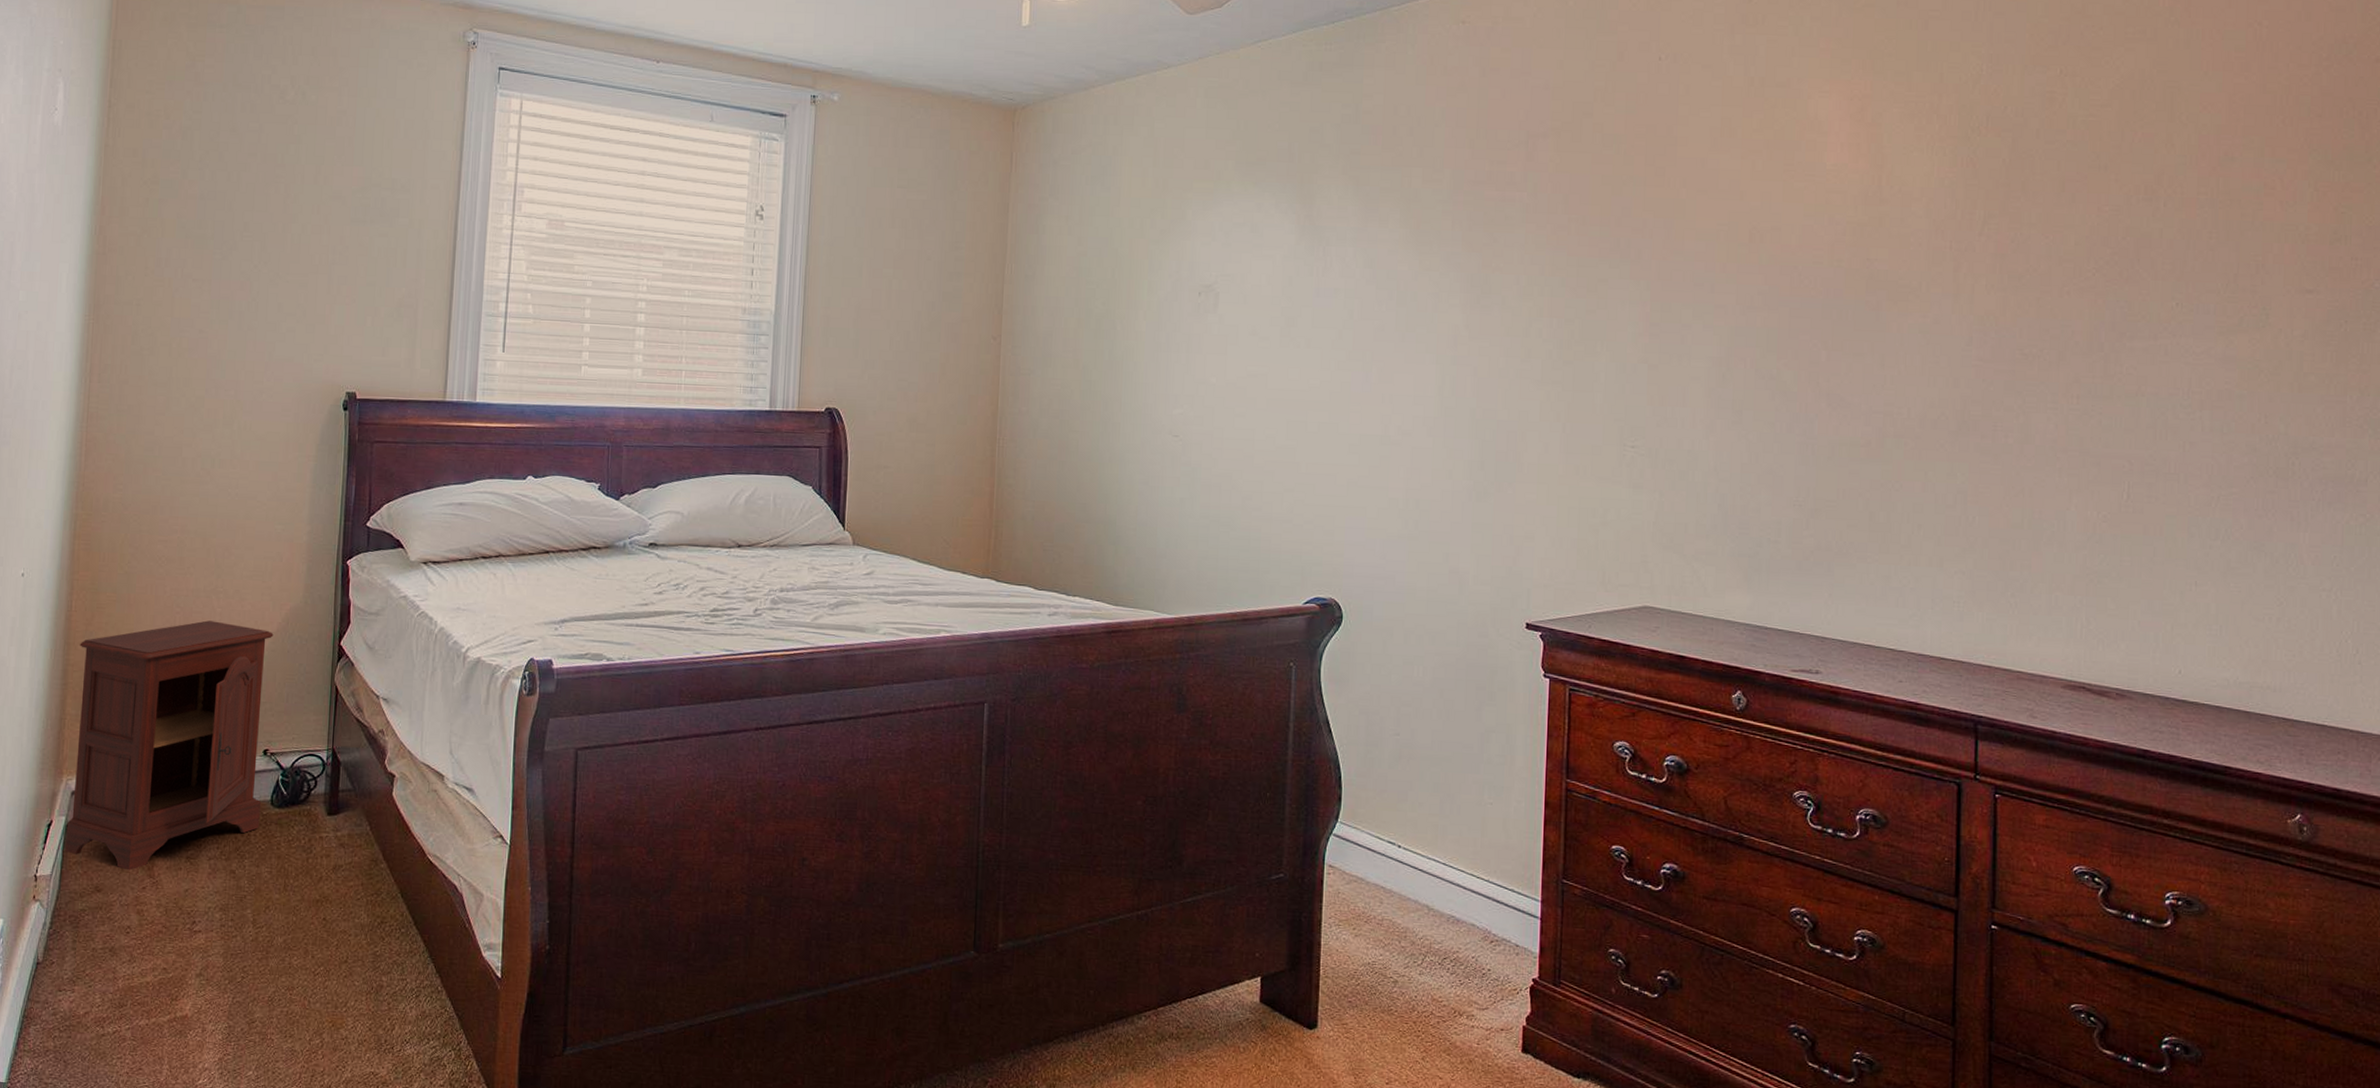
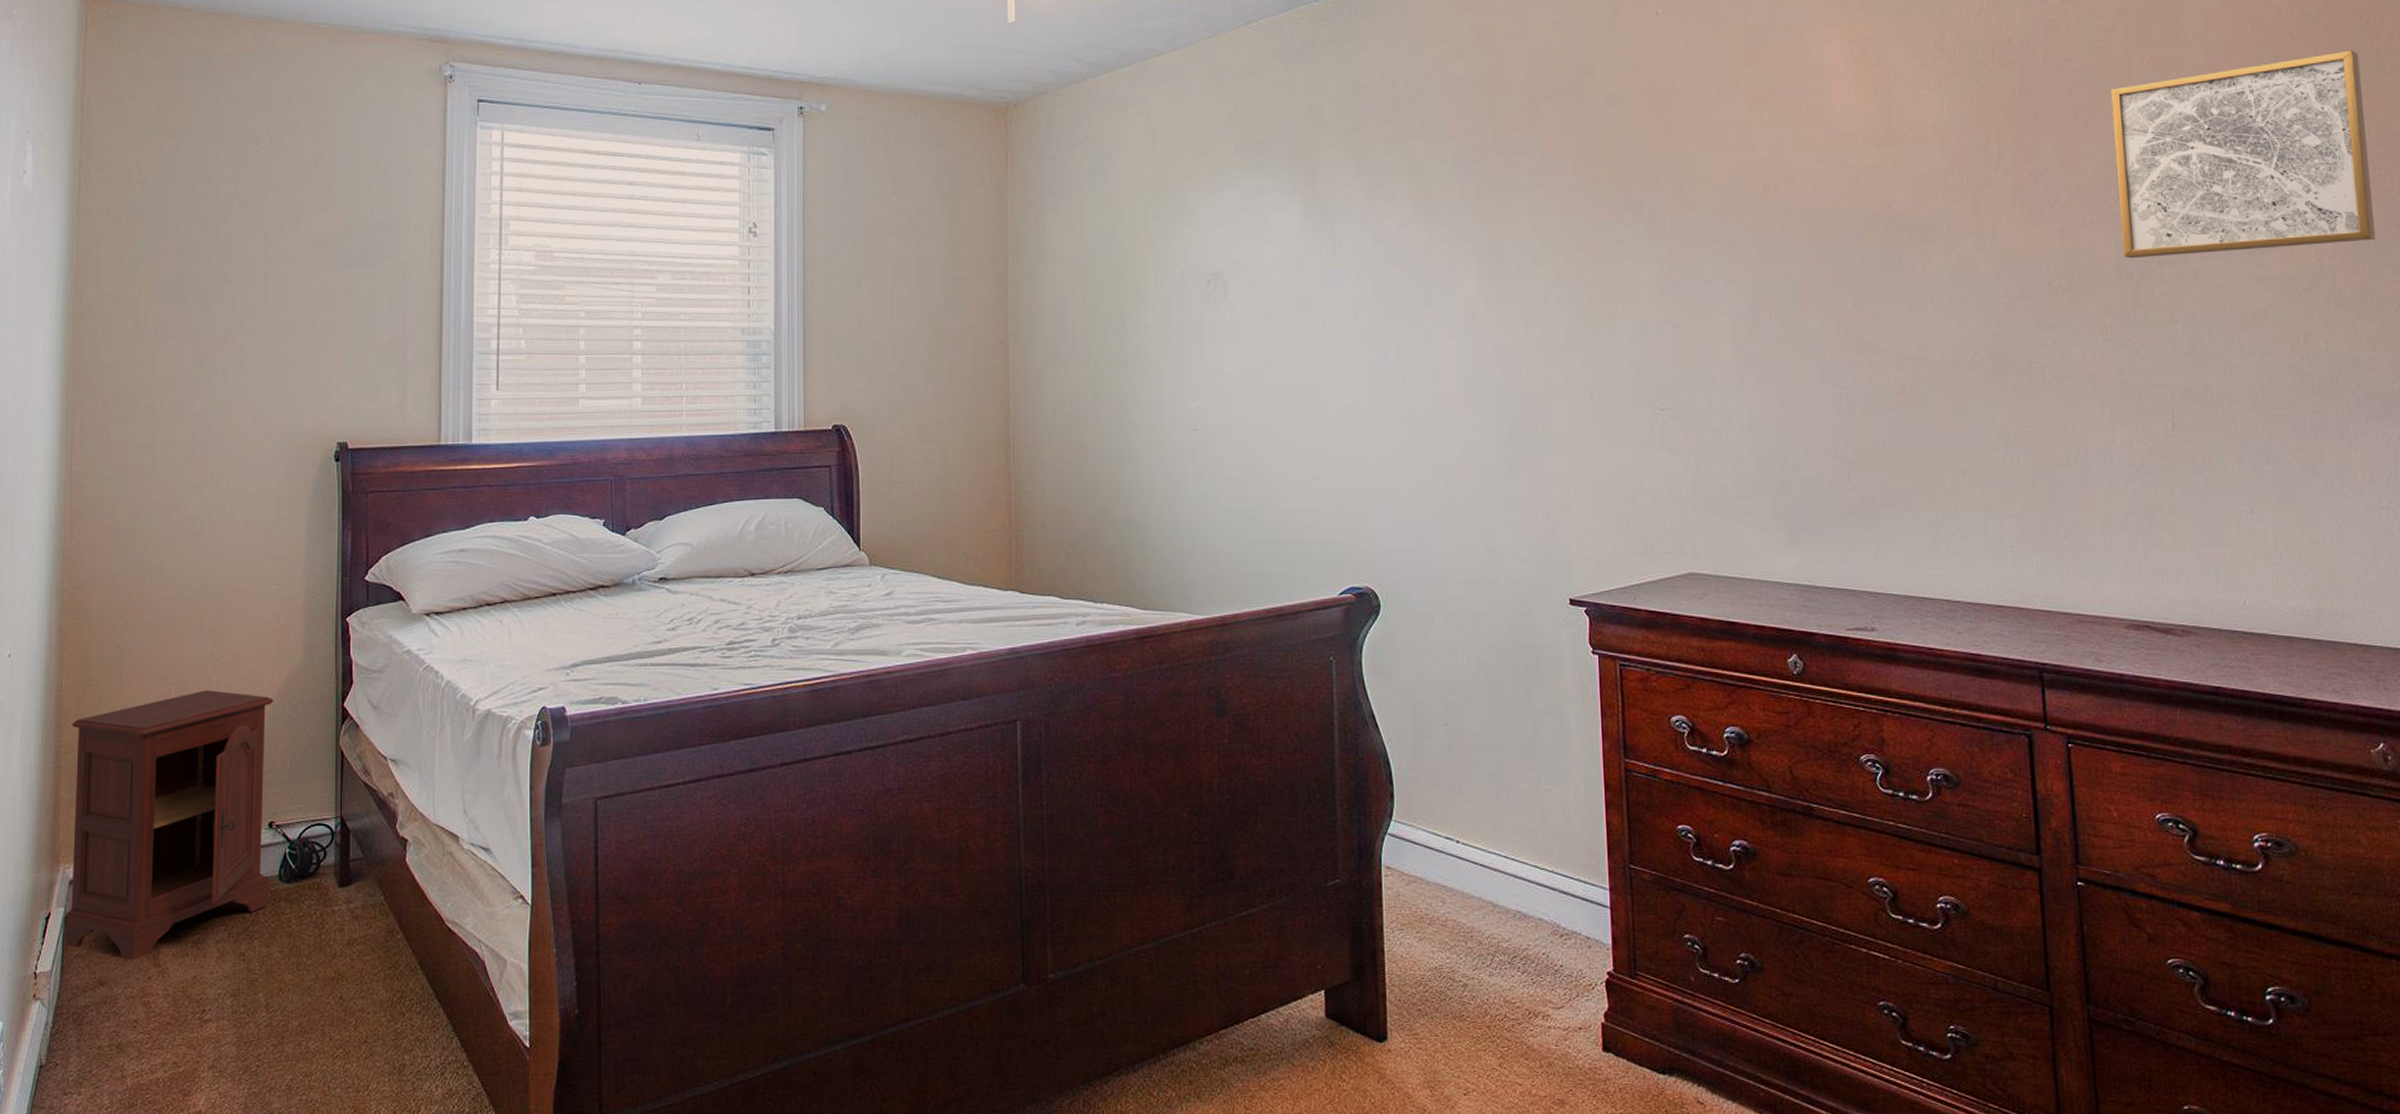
wall art: none [2096,140,2348,332] -> present [2111,50,2376,259]

